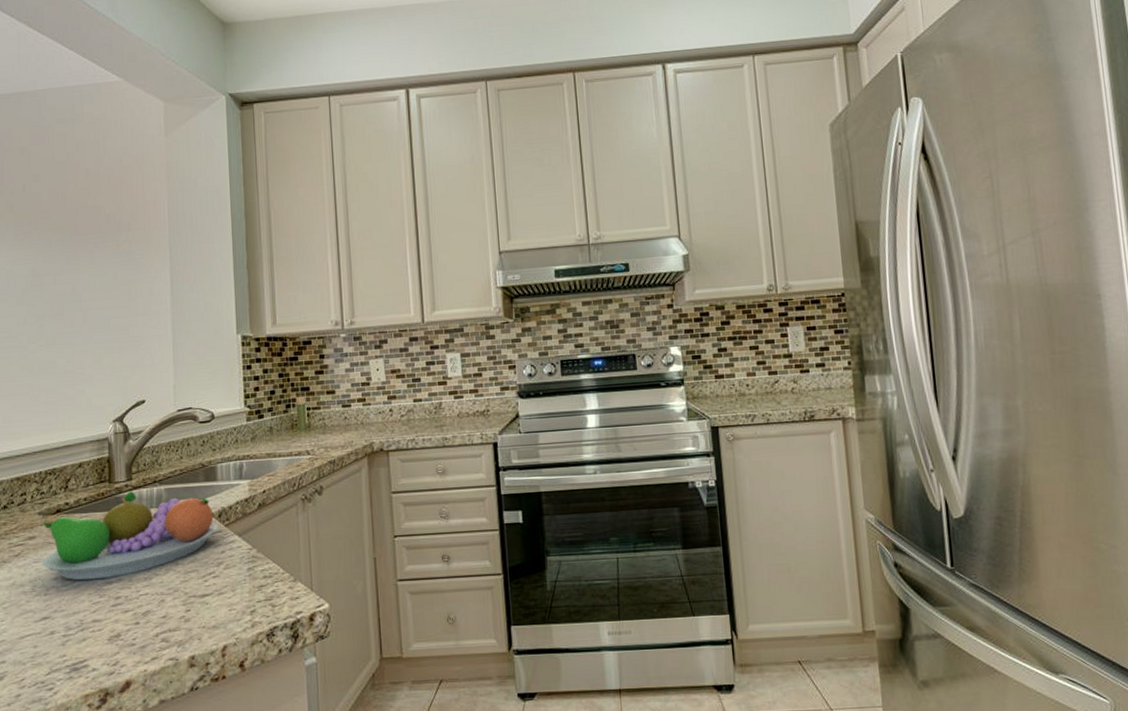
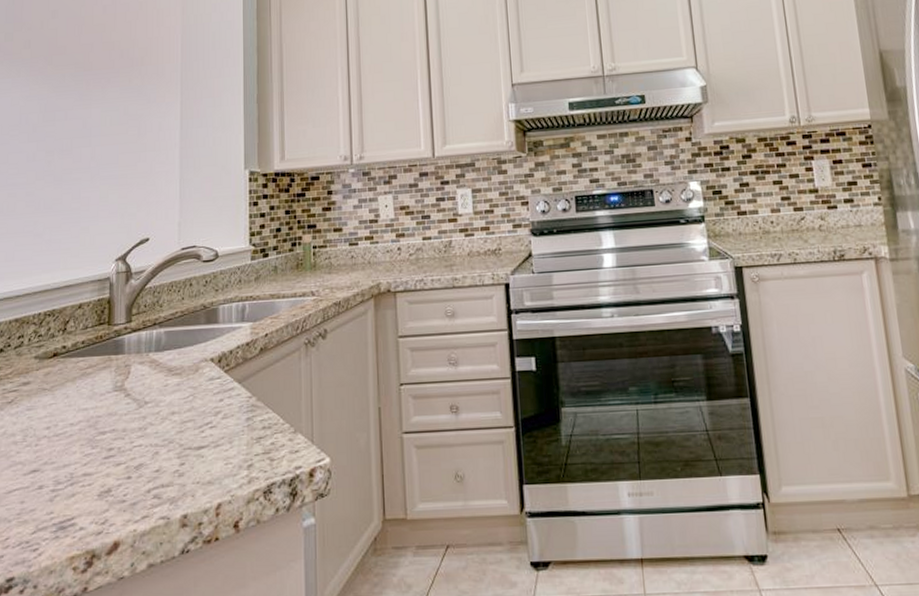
fruit bowl: present [41,492,218,581] -> none [34,334,217,430]

